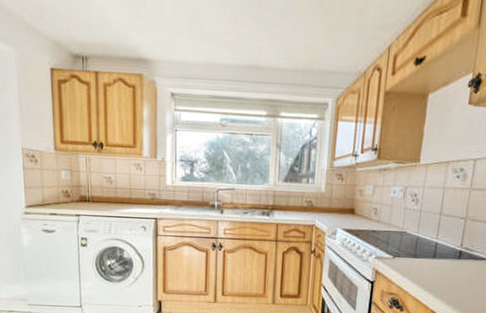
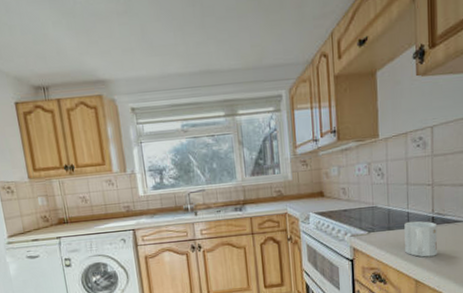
mug: none [427,252,464,291] -> present [404,221,438,257]

